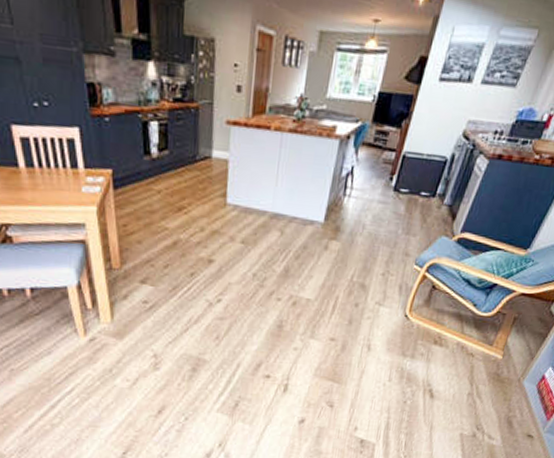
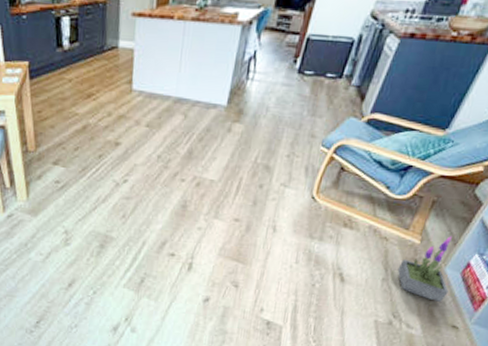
potted plant: none [481,351,530,413] -> present [397,236,452,302]

